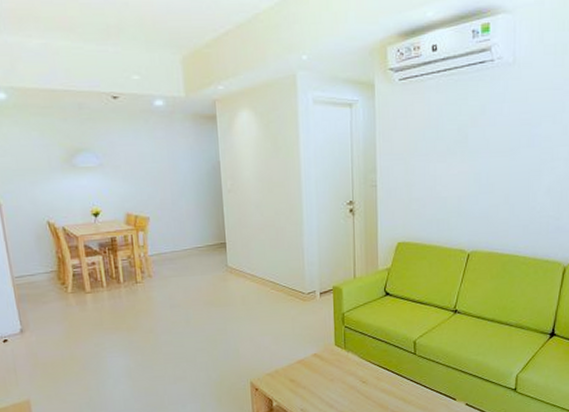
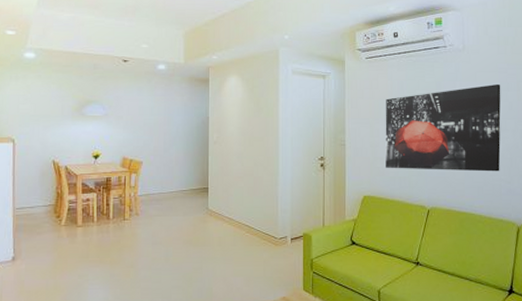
wall art: none [421,103,555,211] -> present [385,83,501,172]

